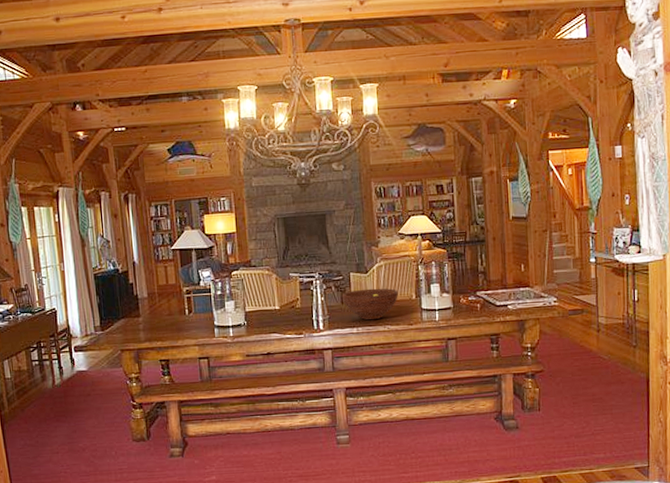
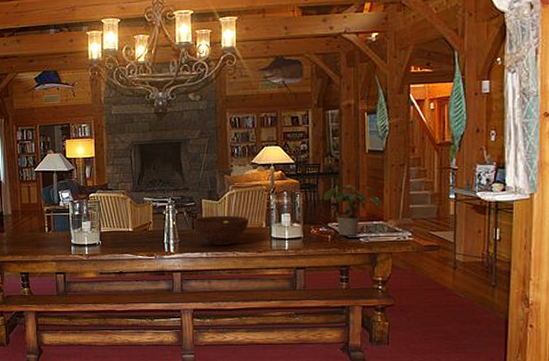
potted plant: none [471,252,528,304] -> present [323,185,383,236]

